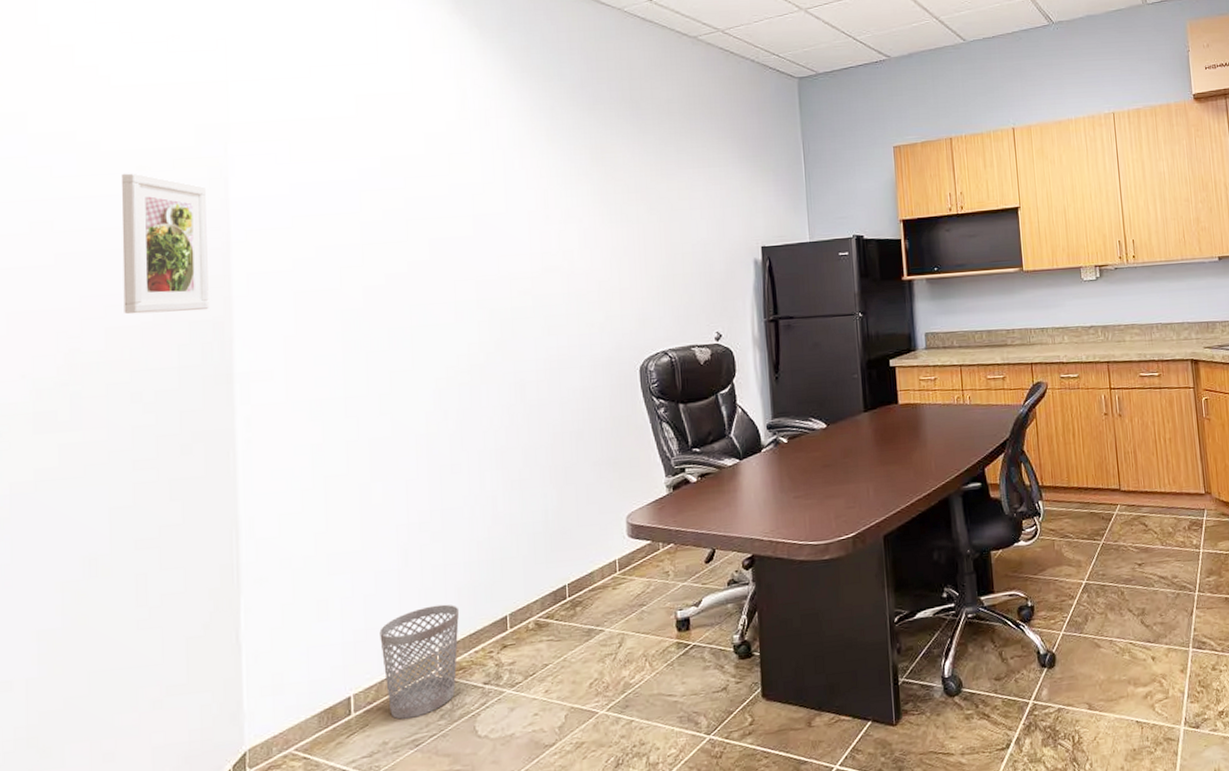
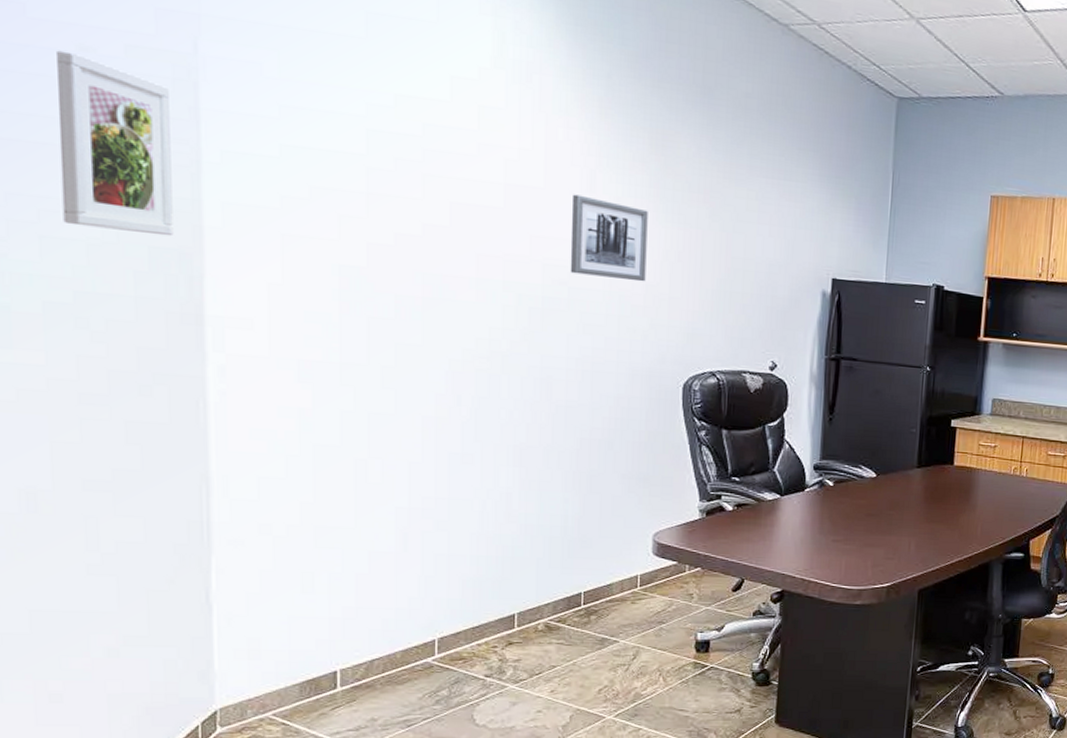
wastebasket: present [379,604,460,720] -> none [372,593,463,699]
wall art: none [530,213,598,283] -> present [570,194,648,282]

